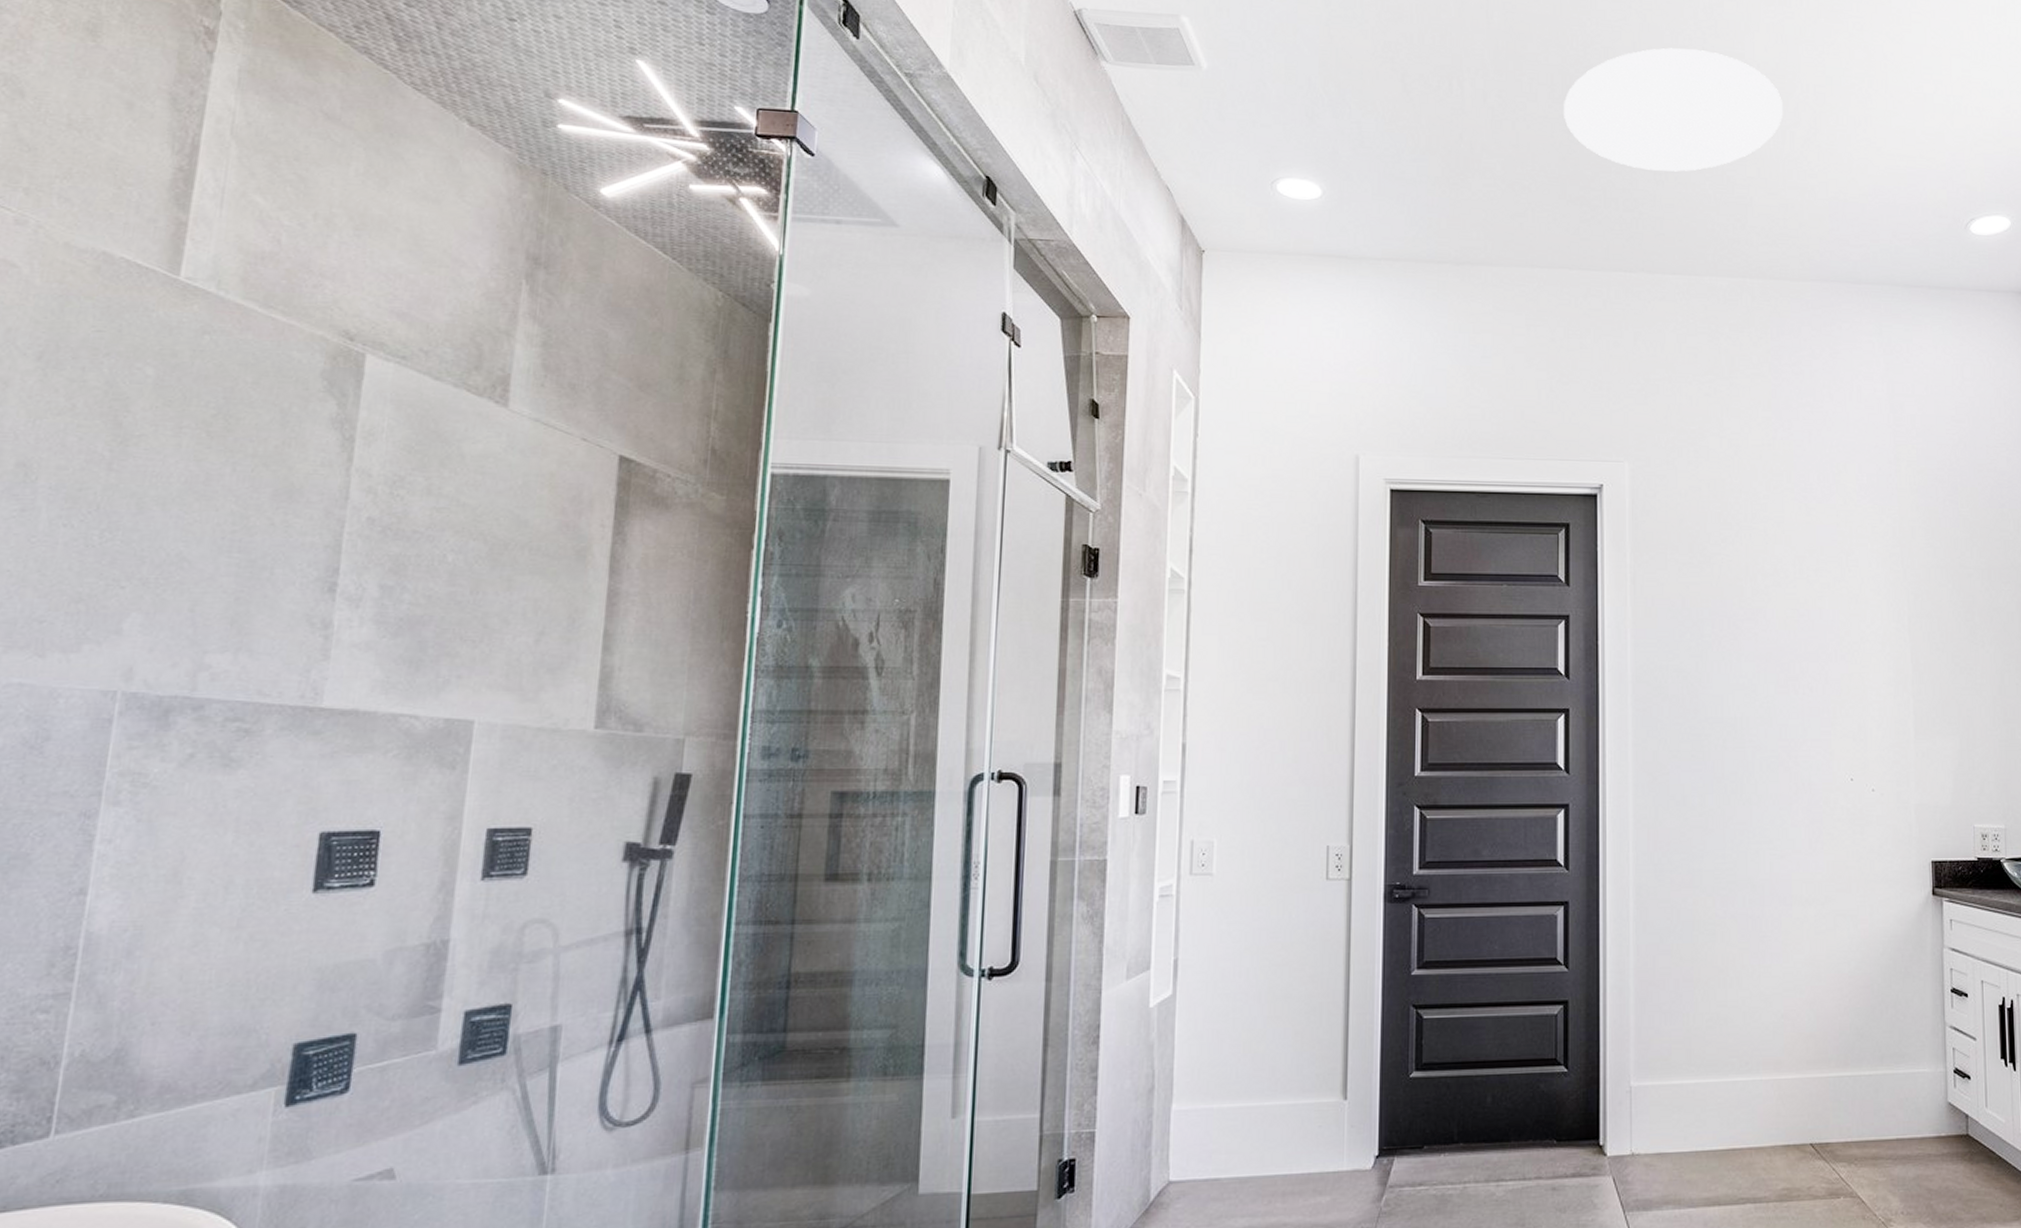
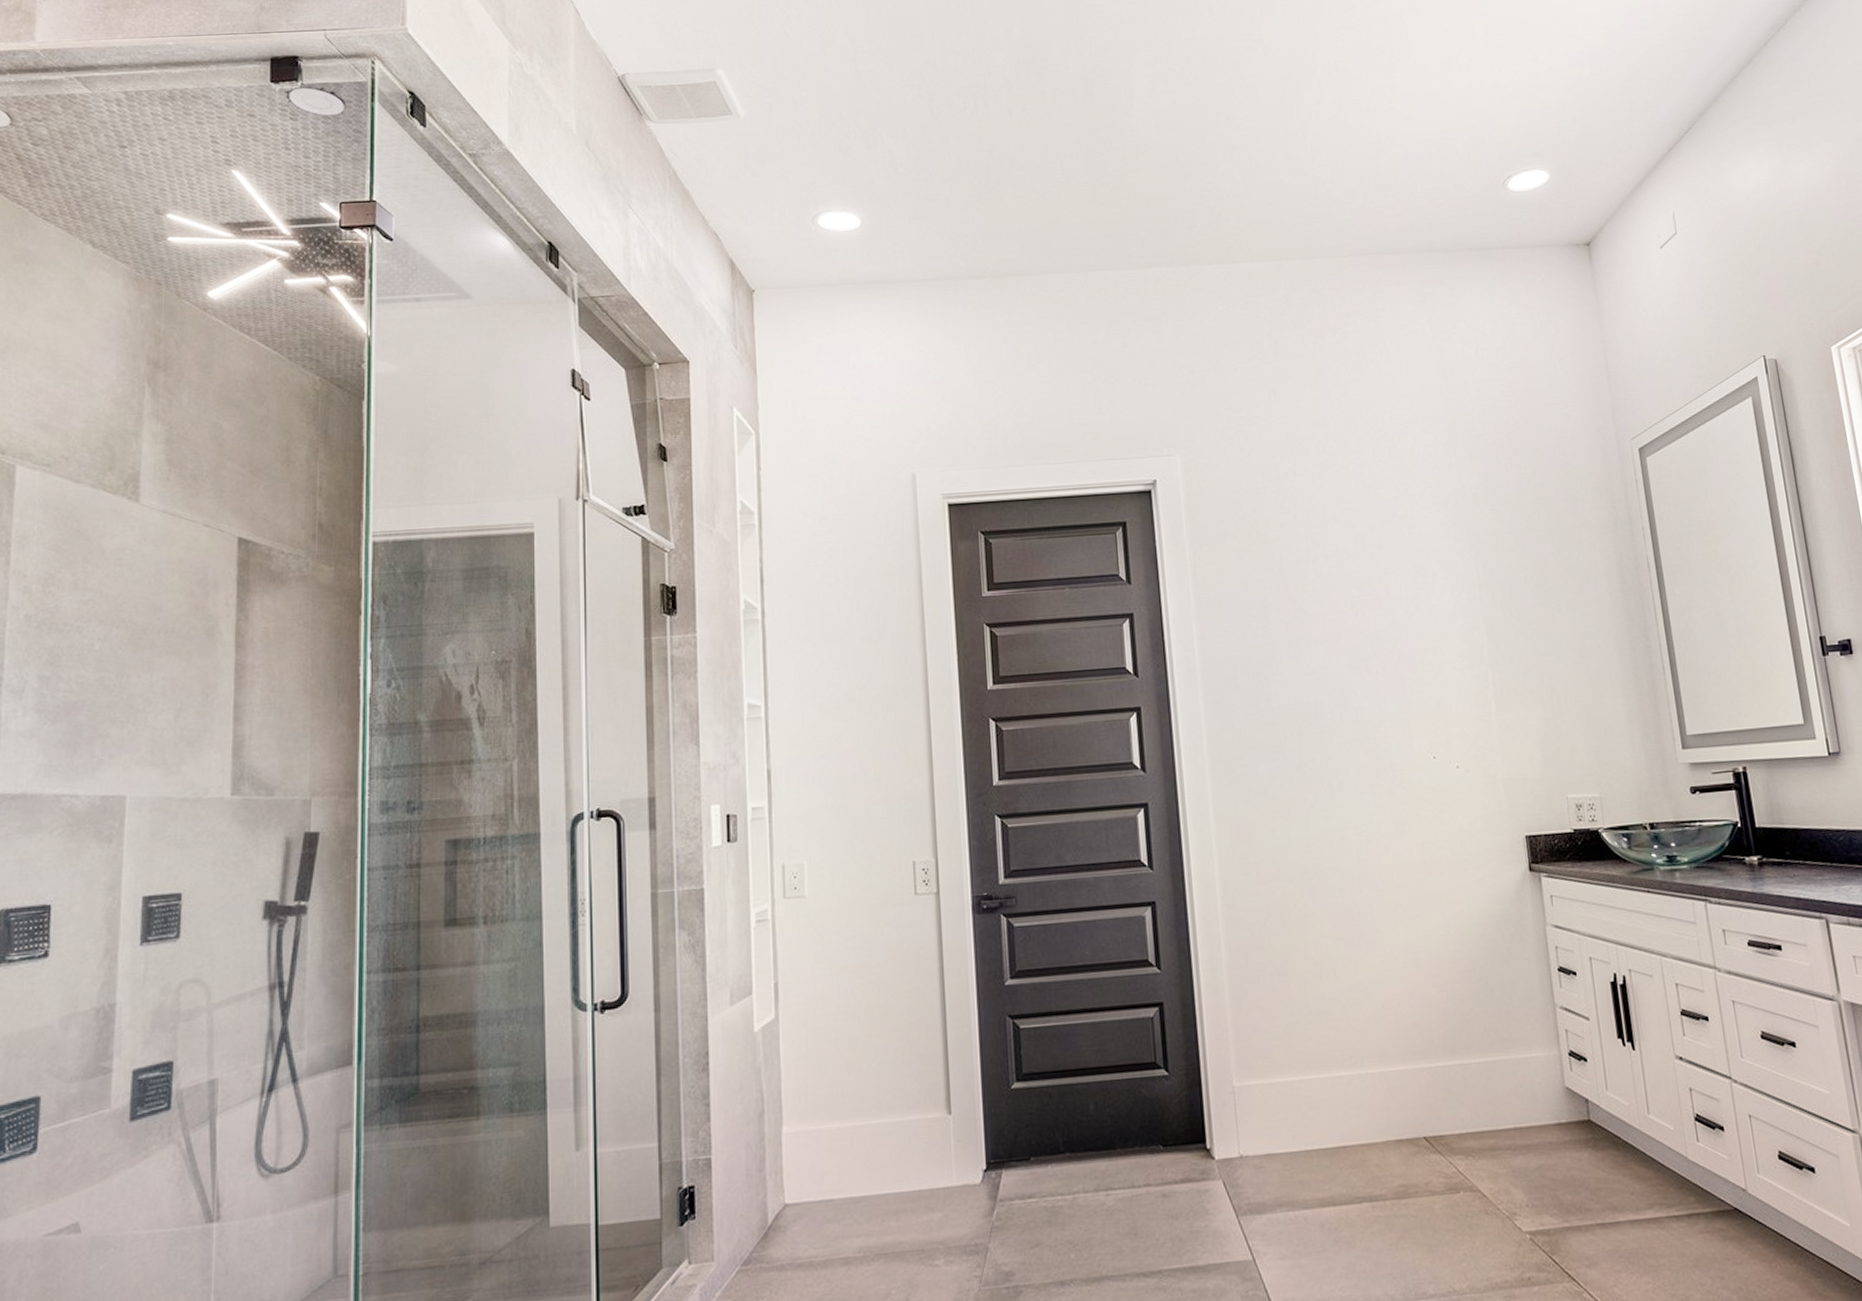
ceiling light: present [1564,48,1783,172] -> none [1087,40,1306,165]

